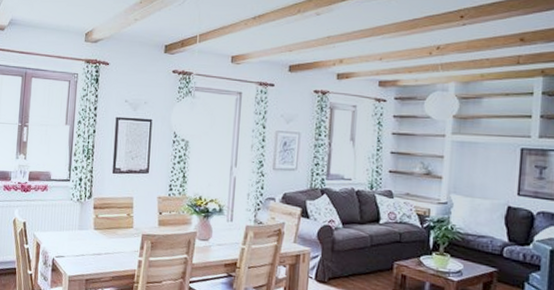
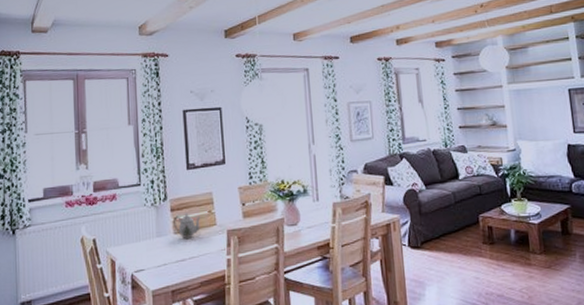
teapot: none [94,212,120,236] -> present [172,213,201,238]

